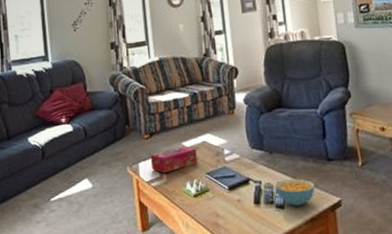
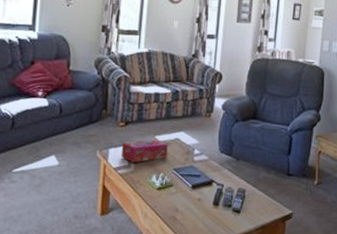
cereal bowl: present [275,178,315,206] -> none [235,186,272,213]

